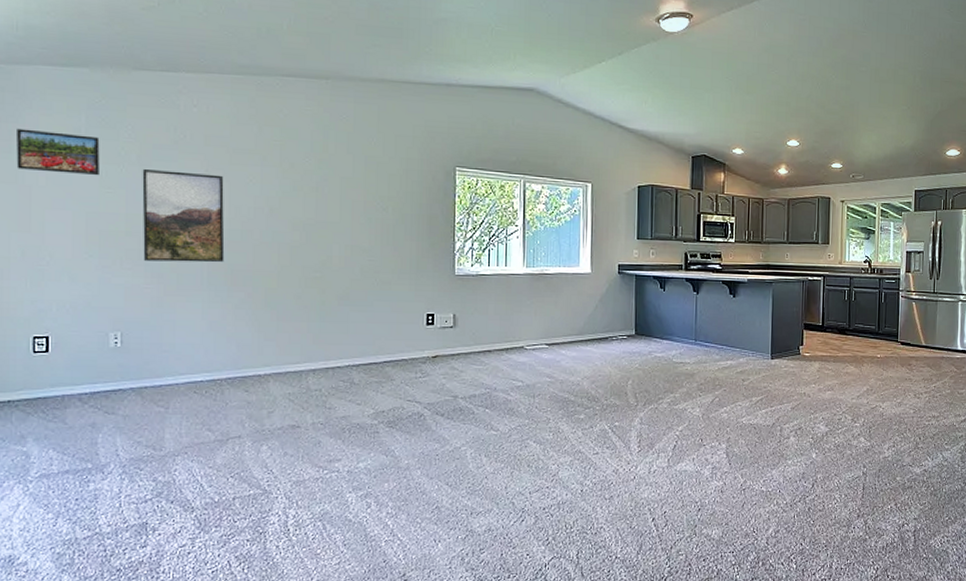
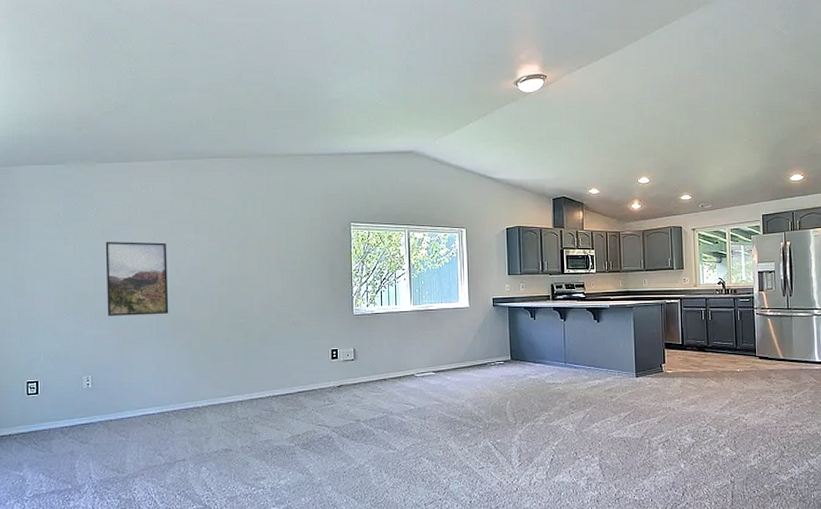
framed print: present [16,128,100,176] -> none [13,216,74,250]

